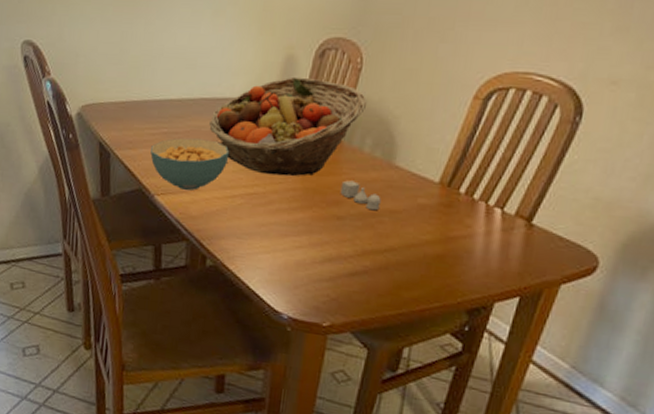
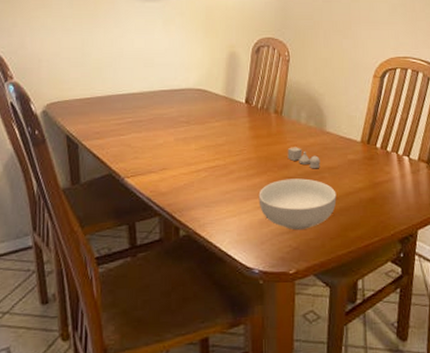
cereal bowl: present [150,138,230,190] -> none [118,124,191,170]
fruit basket: present [209,76,368,176] -> none [170,68,298,149]
cereal bowl: none [298,218,395,280] -> present [258,178,337,231]

